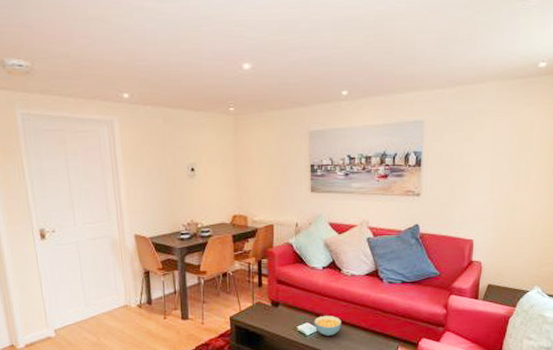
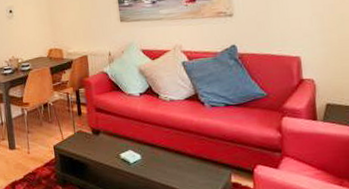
cereal bowl: present [314,316,342,336] -> none [137,142,166,163]

